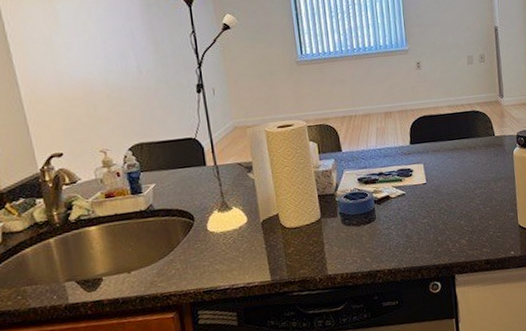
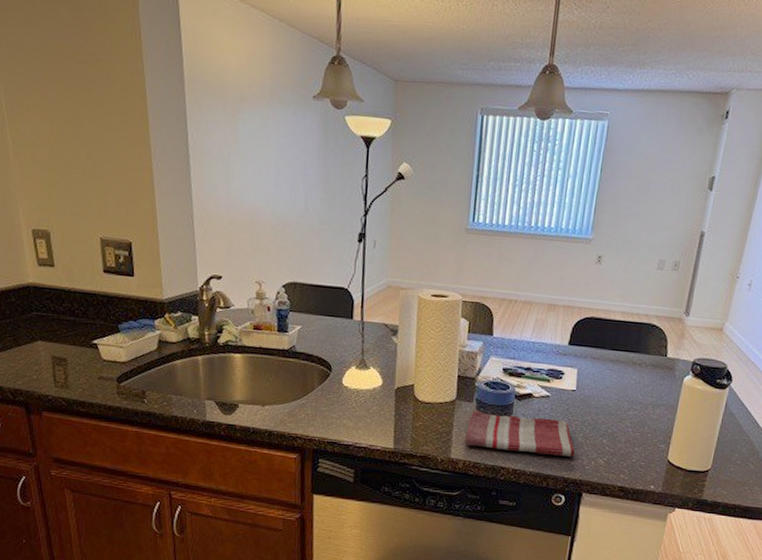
dish towel: none [337,213,440,259] -> present [465,409,575,457]

